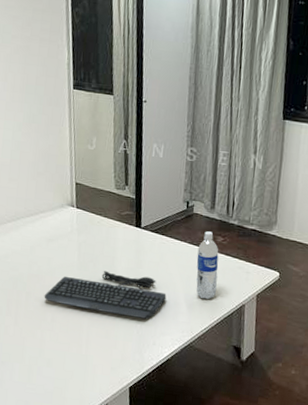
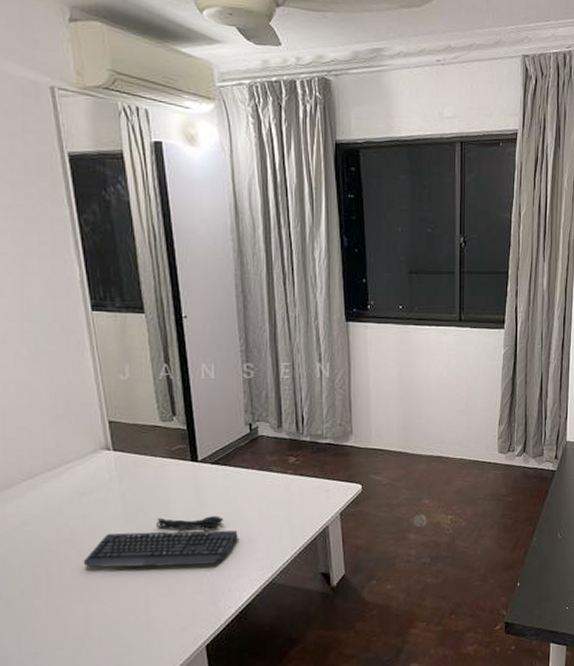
water bottle: present [196,231,219,300] -> none [268,453,296,529]

